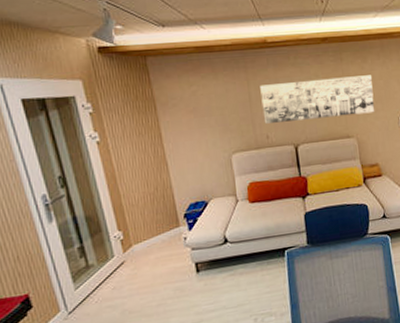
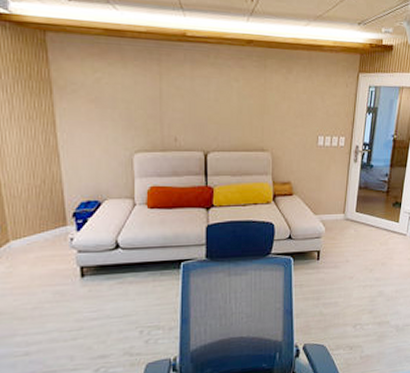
wall art: present [260,75,375,124] -> none [173,82,295,128]

